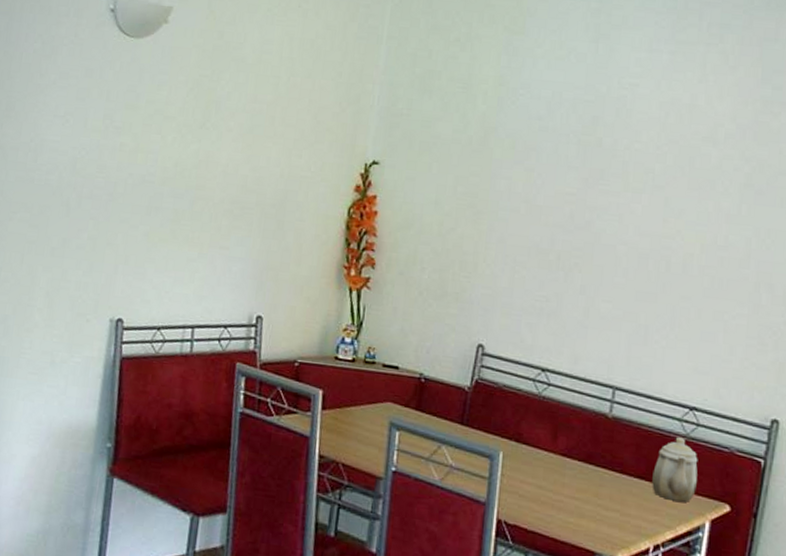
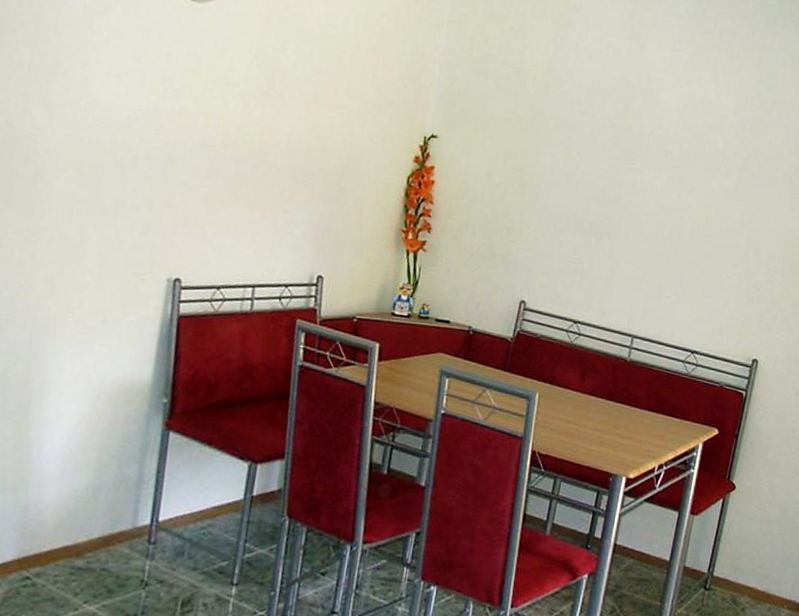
teapot: present [652,437,698,503] -> none [659,375,696,429]

